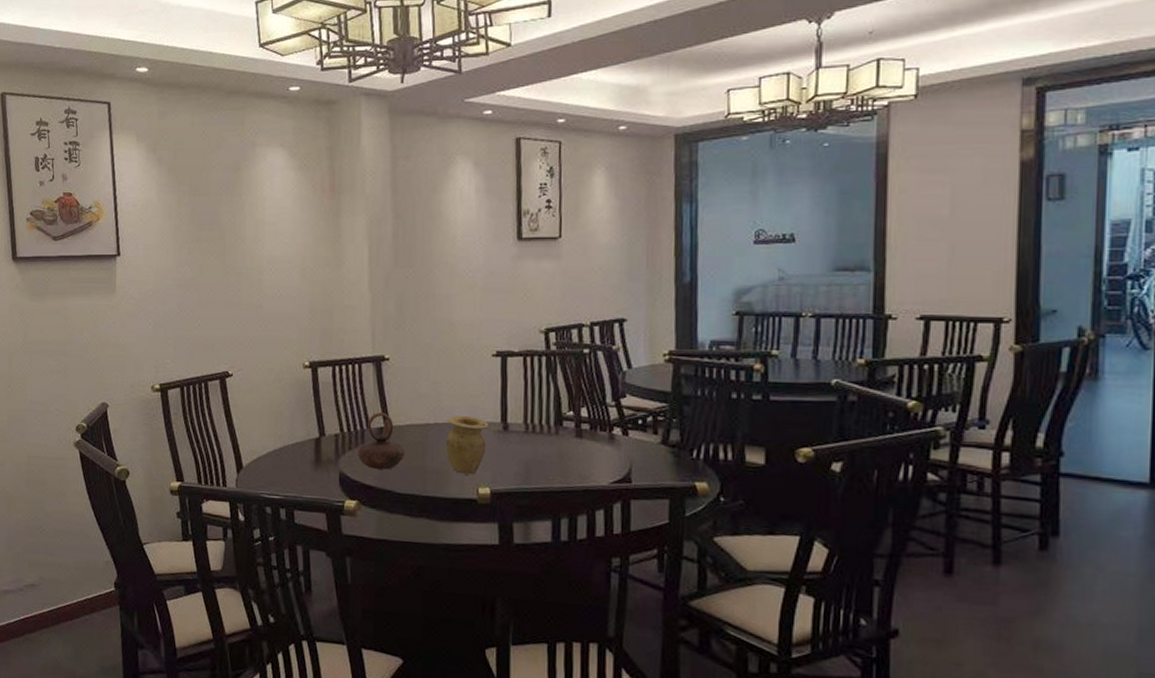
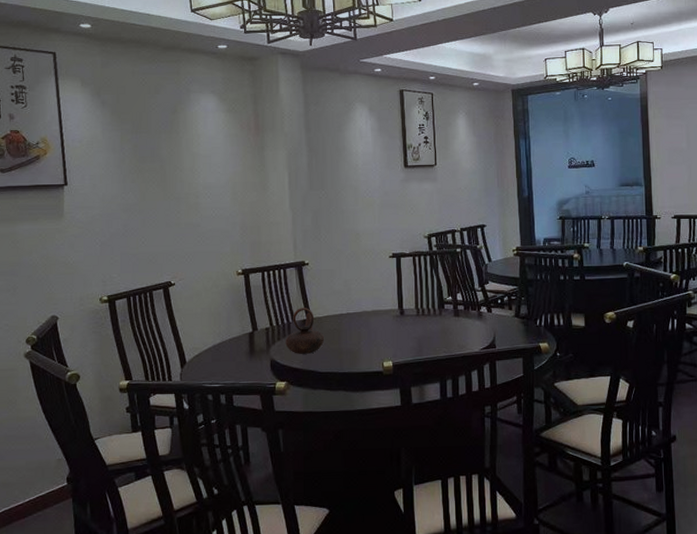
vase: present [445,416,489,475] -> none [356,306,389,352]

